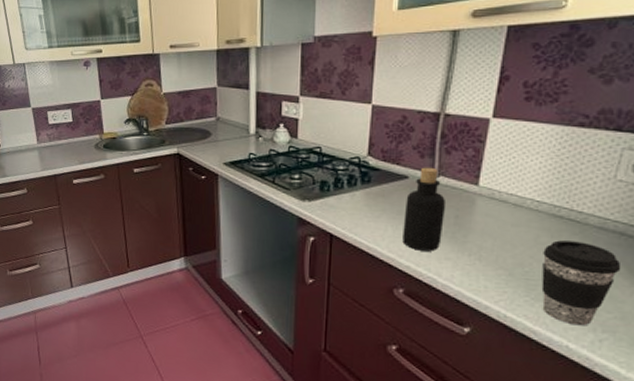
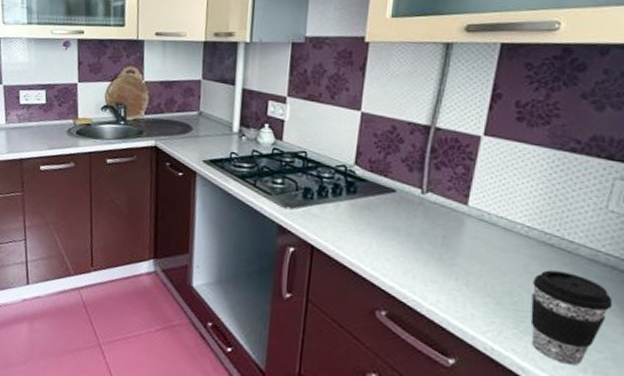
bottle: present [402,167,446,252] -> none [387,181,434,273]

